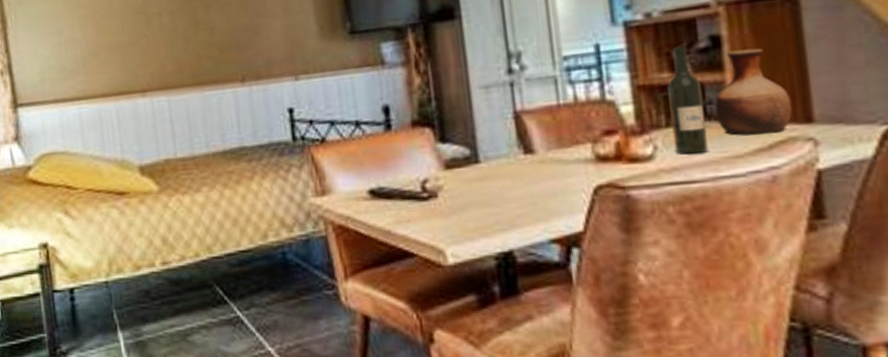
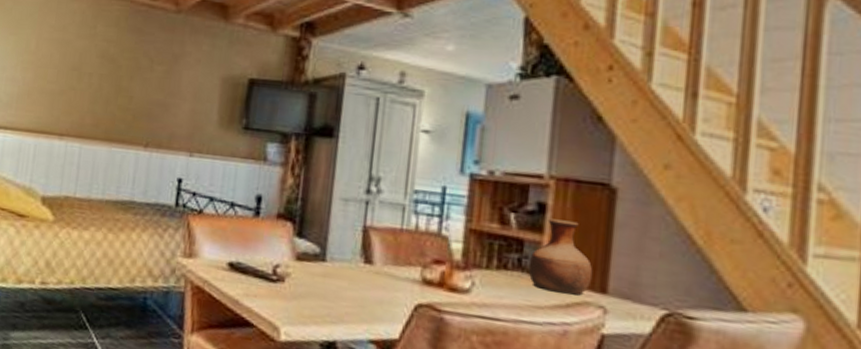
wine bottle: present [667,46,708,155] -> none [489,204,523,298]

